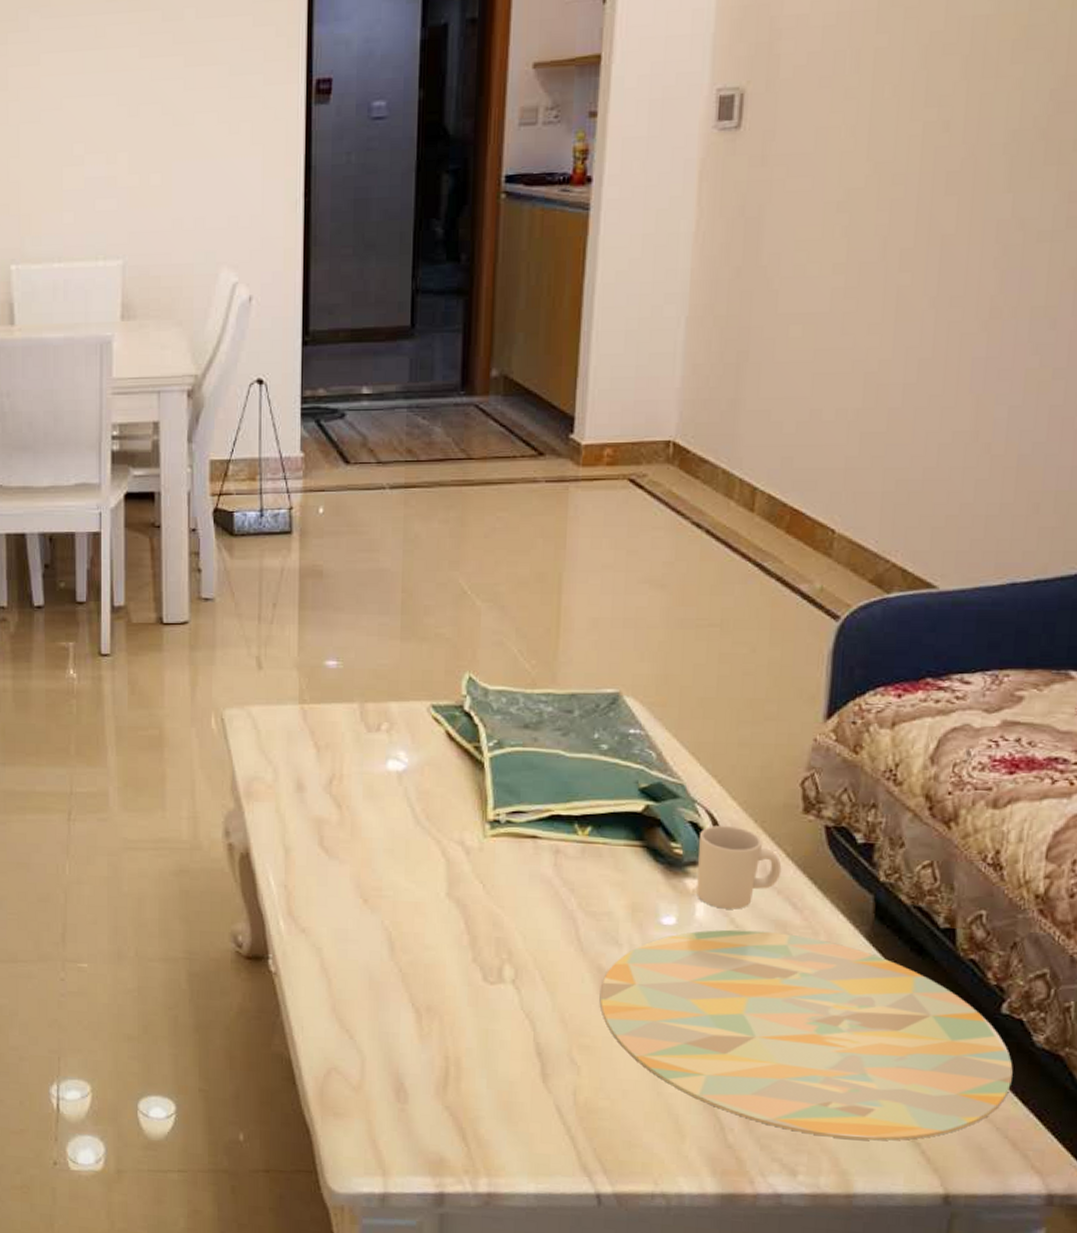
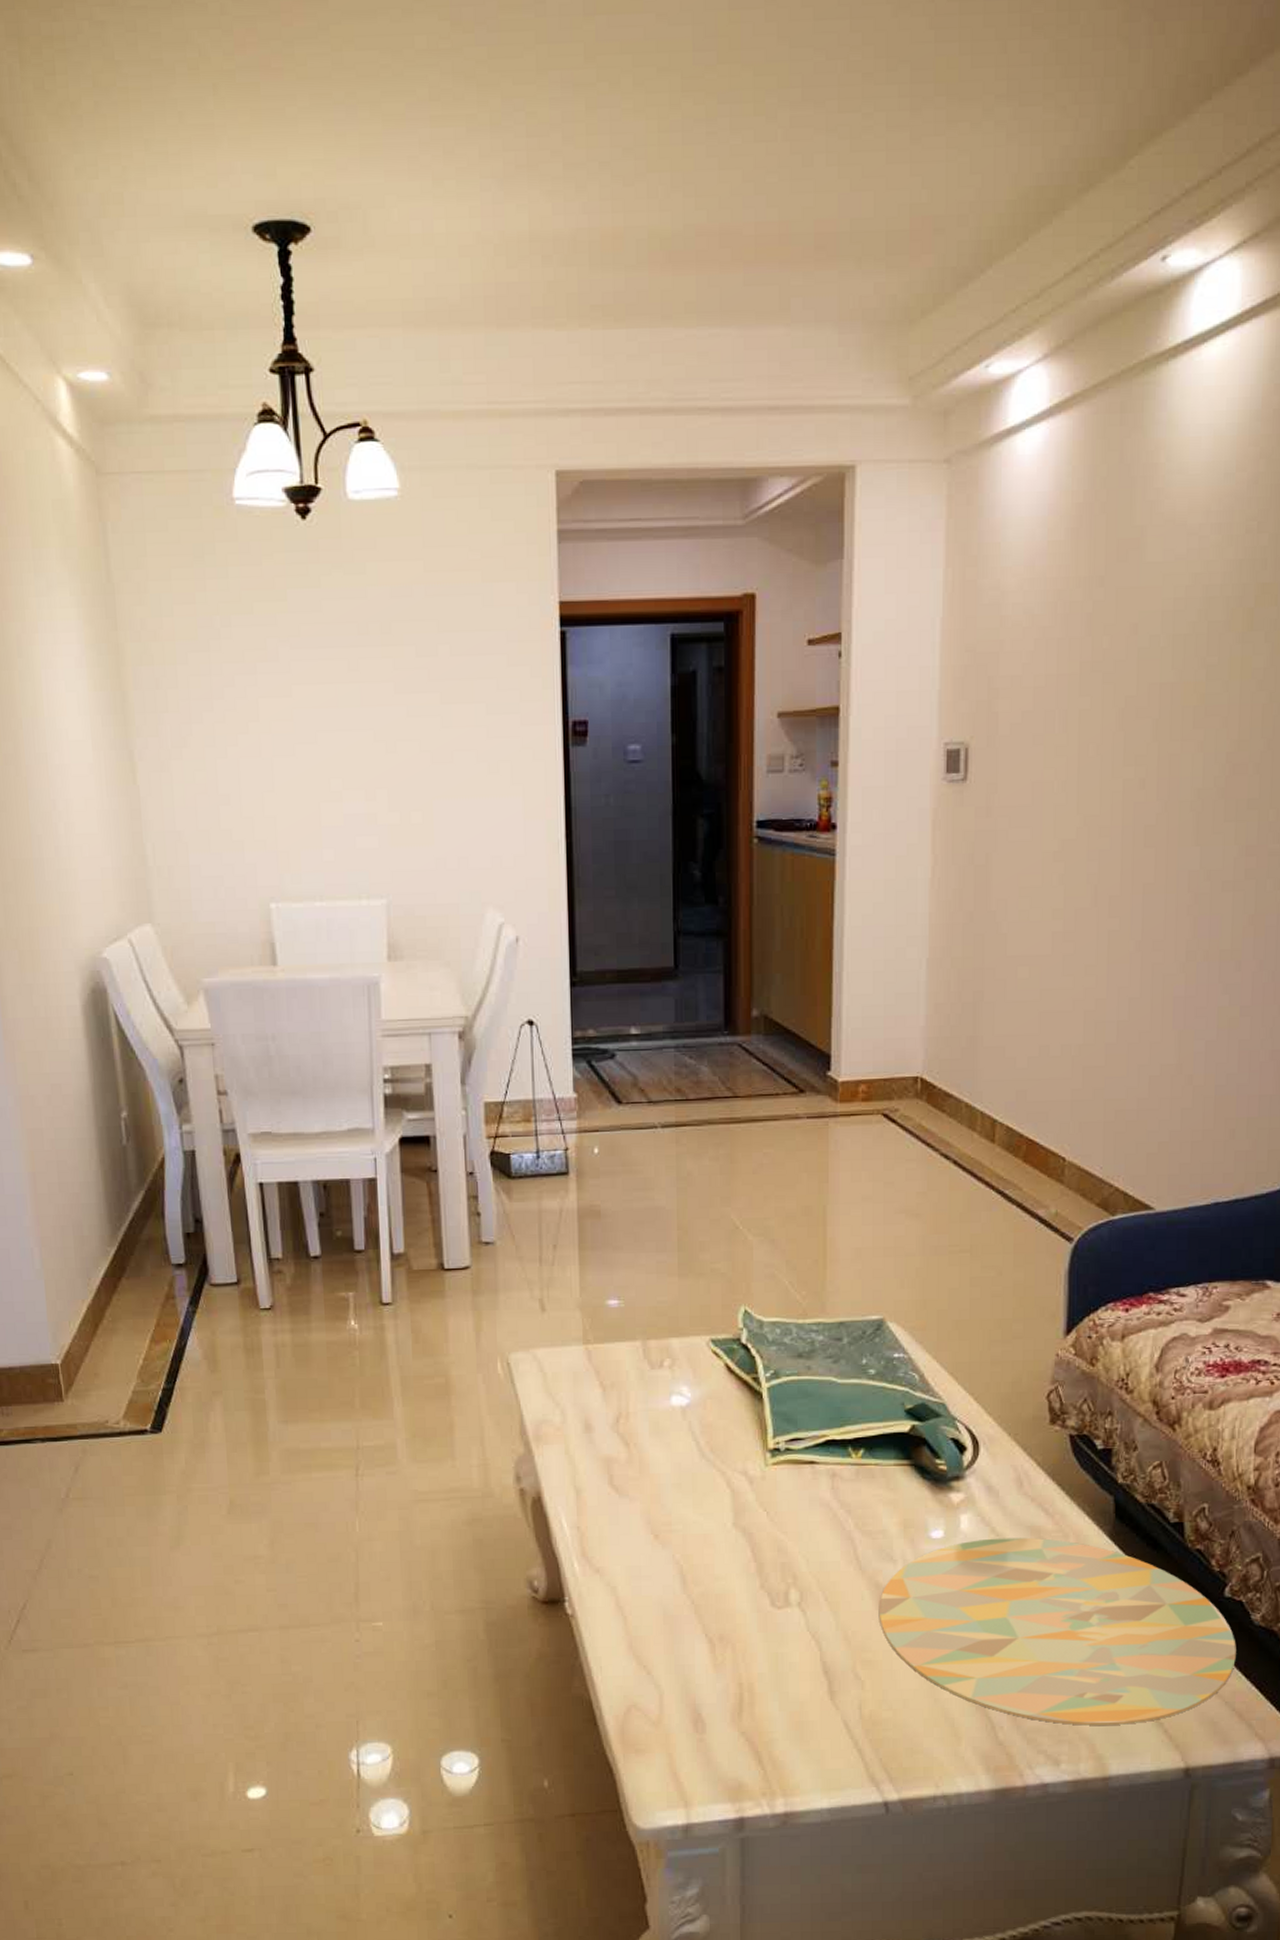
mug: present [696,825,782,910] -> none [961,1439,1034,1519]

